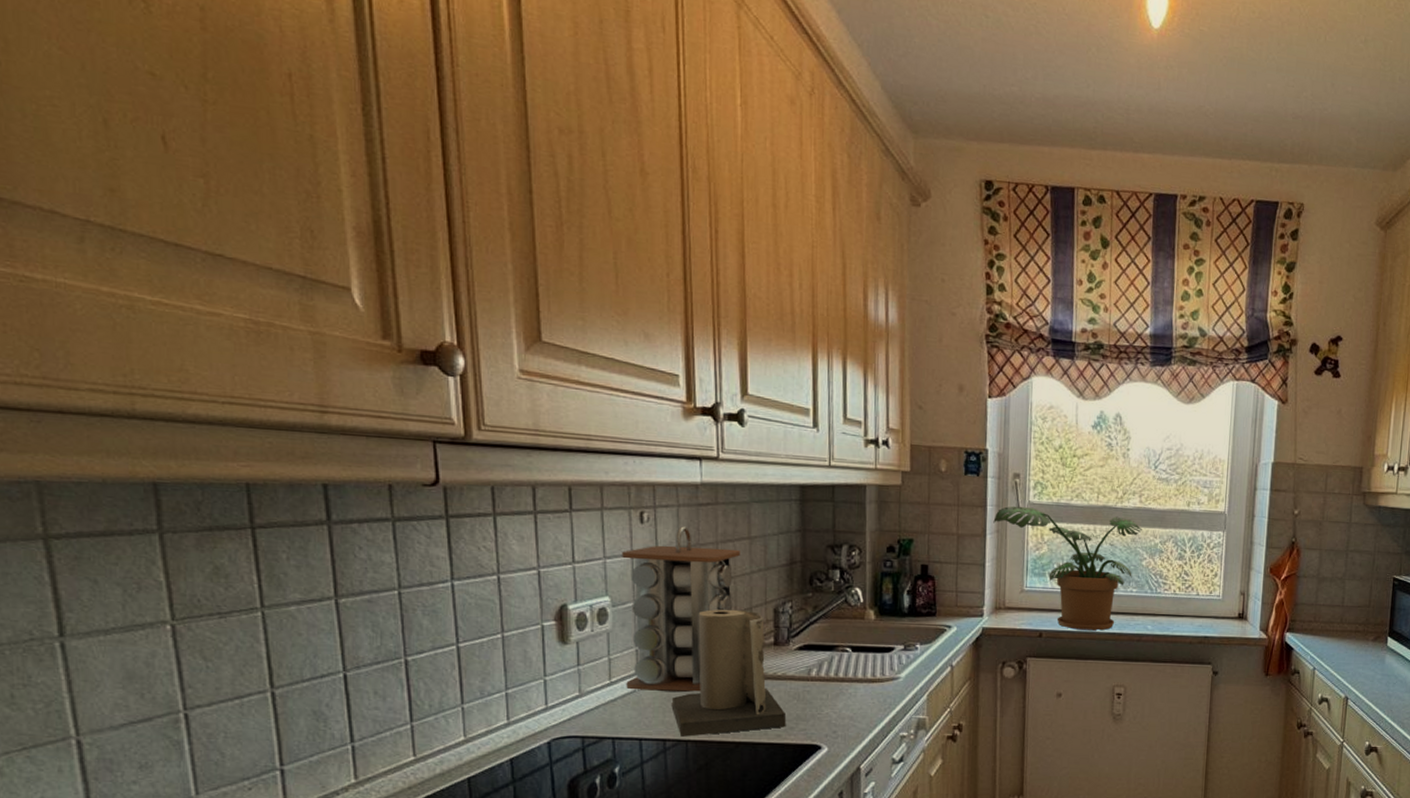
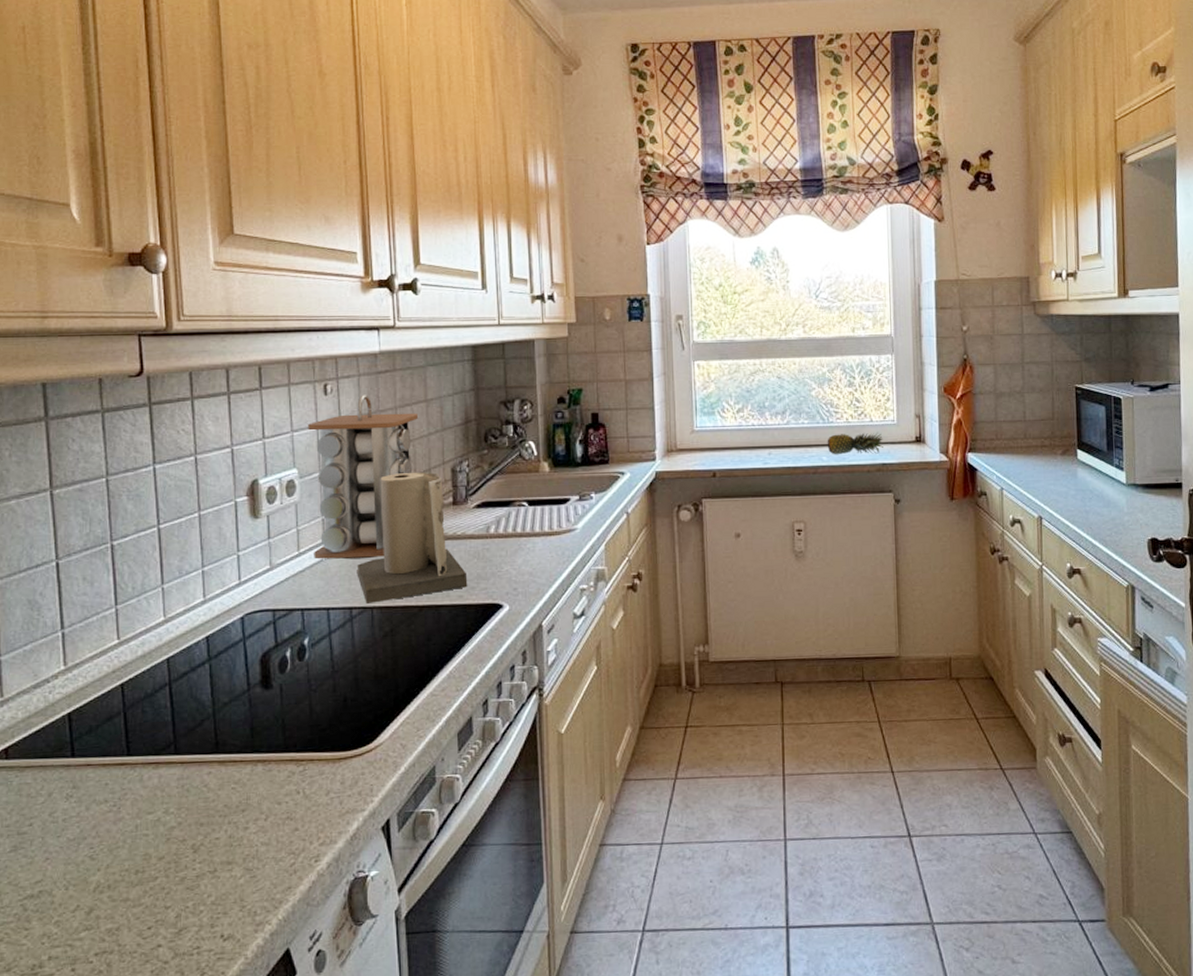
potted plant: present [993,506,1142,631] -> none [659,347,808,467]
fruit: none [1153,605,1207,627] -> present [827,432,883,455]

